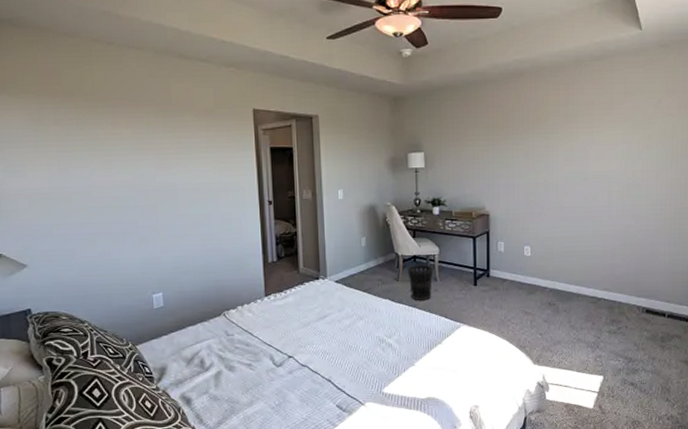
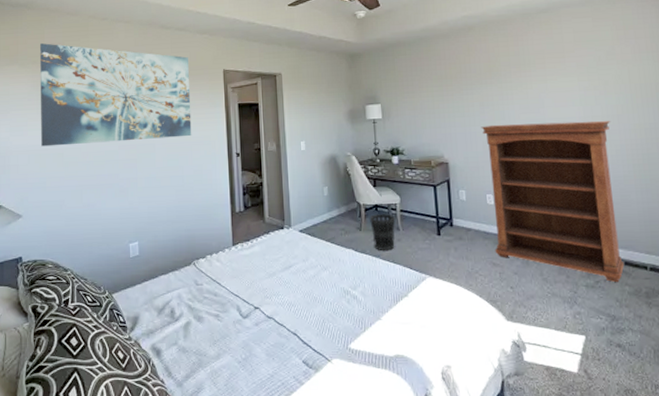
wall art: none [31,69,219,190] -> present [39,43,192,147]
bookshelf: none [524,175,650,329] -> present [481,121,625,283]

